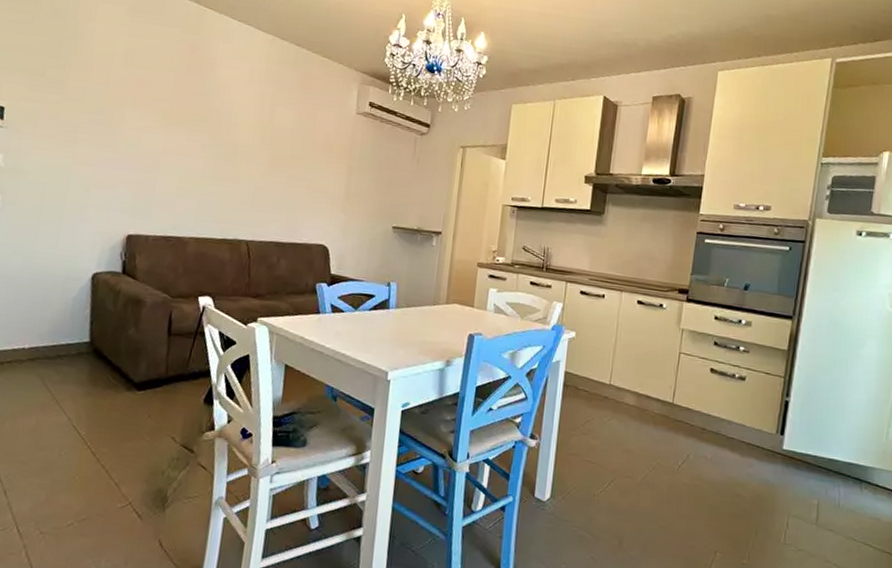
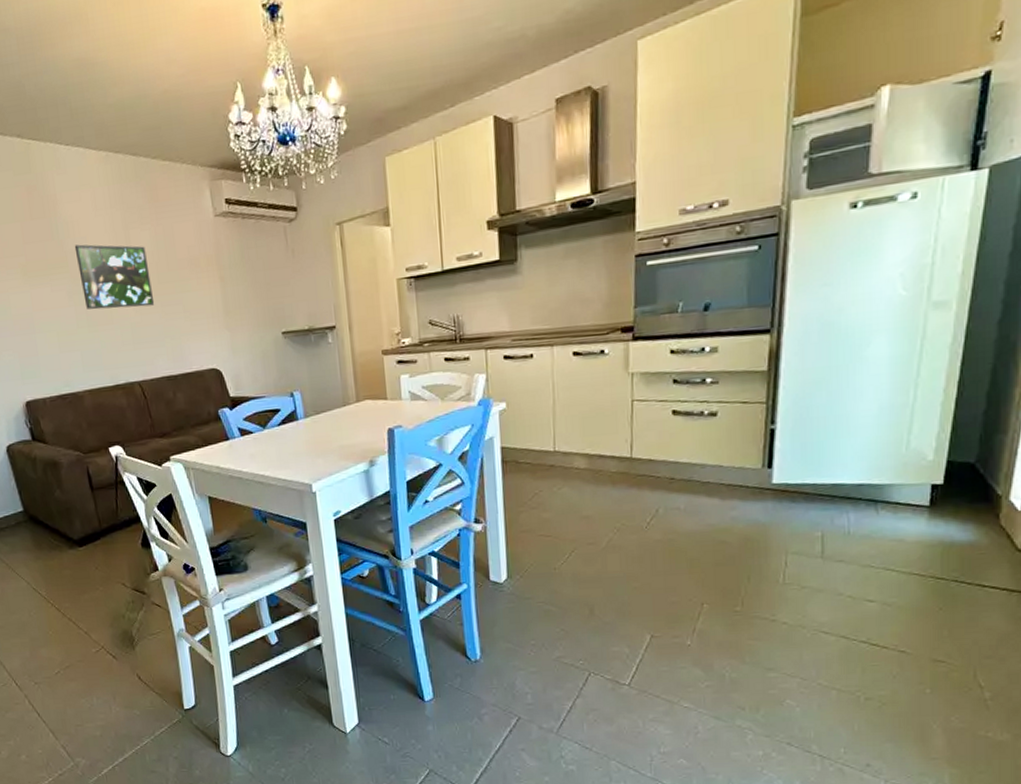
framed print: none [215,105,287,176] -> present [74,244,155,310]

